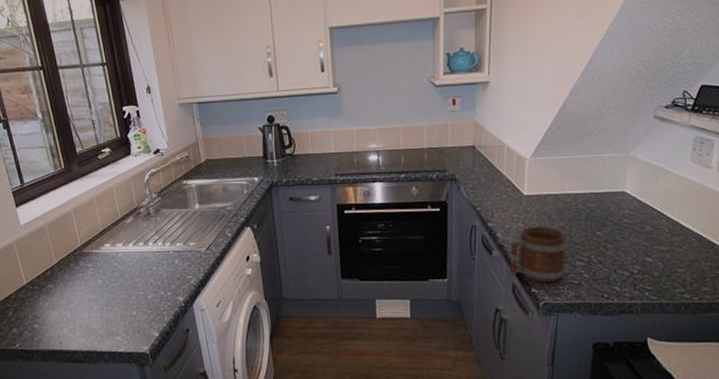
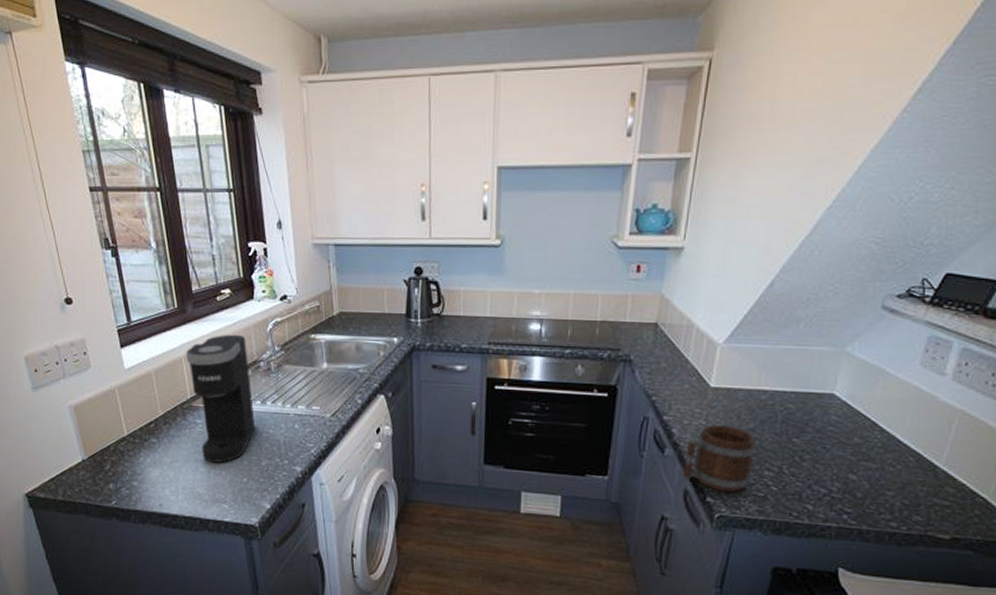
coffee maker: none [75,186,141,300] -> present [186,334,256,463]

